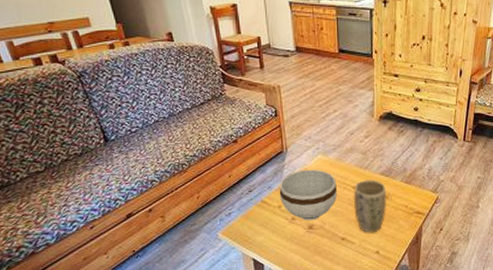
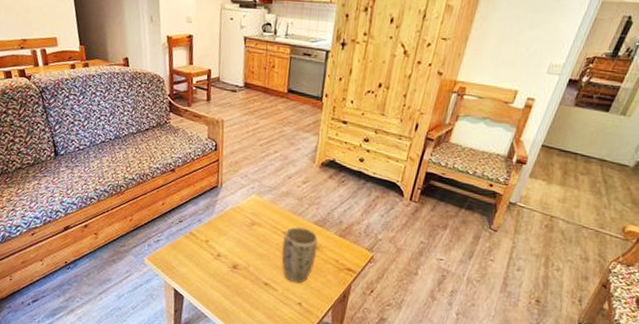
bowl: present [279,169,337,221] -> none [208,207,267,261]

